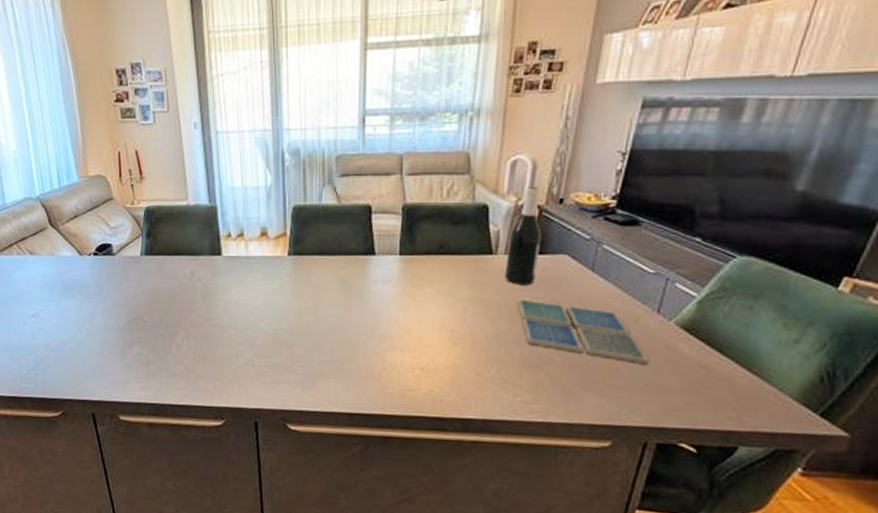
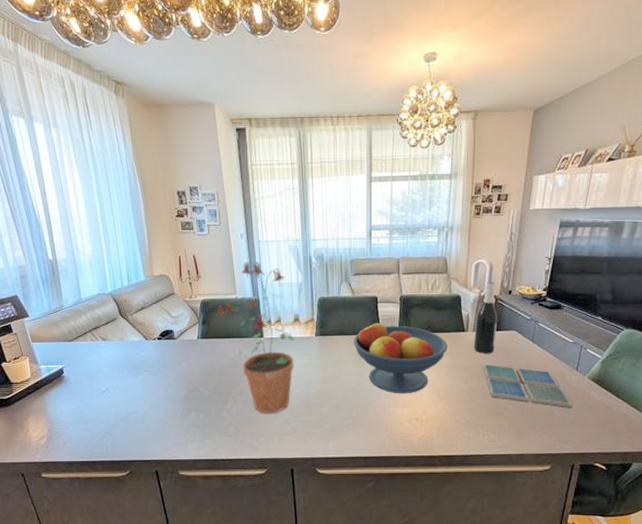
potted plant: none [164,158,261,352] -> present [216,261,295,414]
fruit bowl: none [338,240,469,335] -> present [353,323,448,394]

